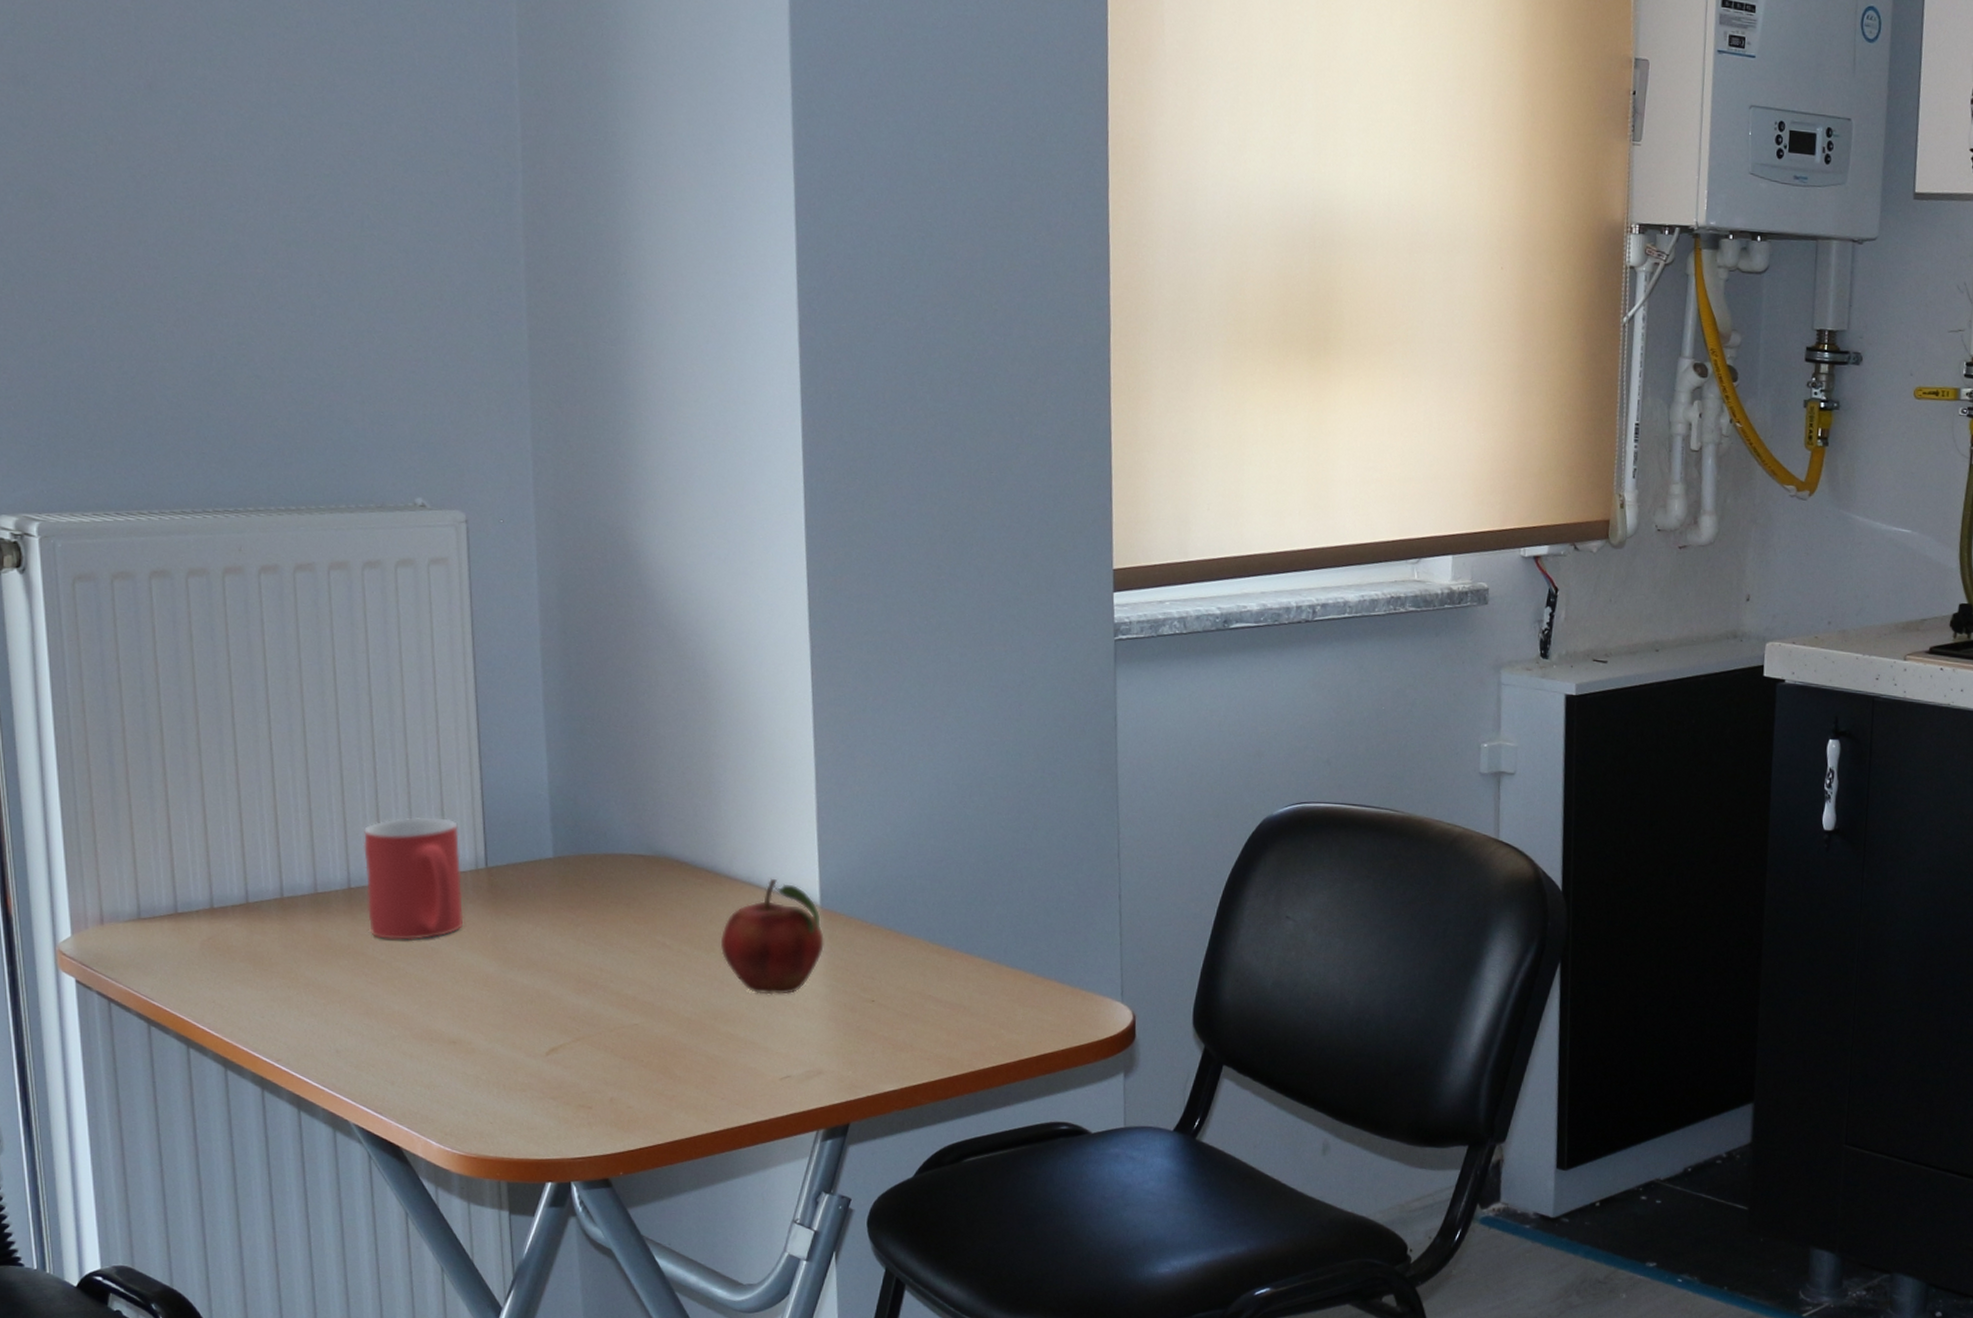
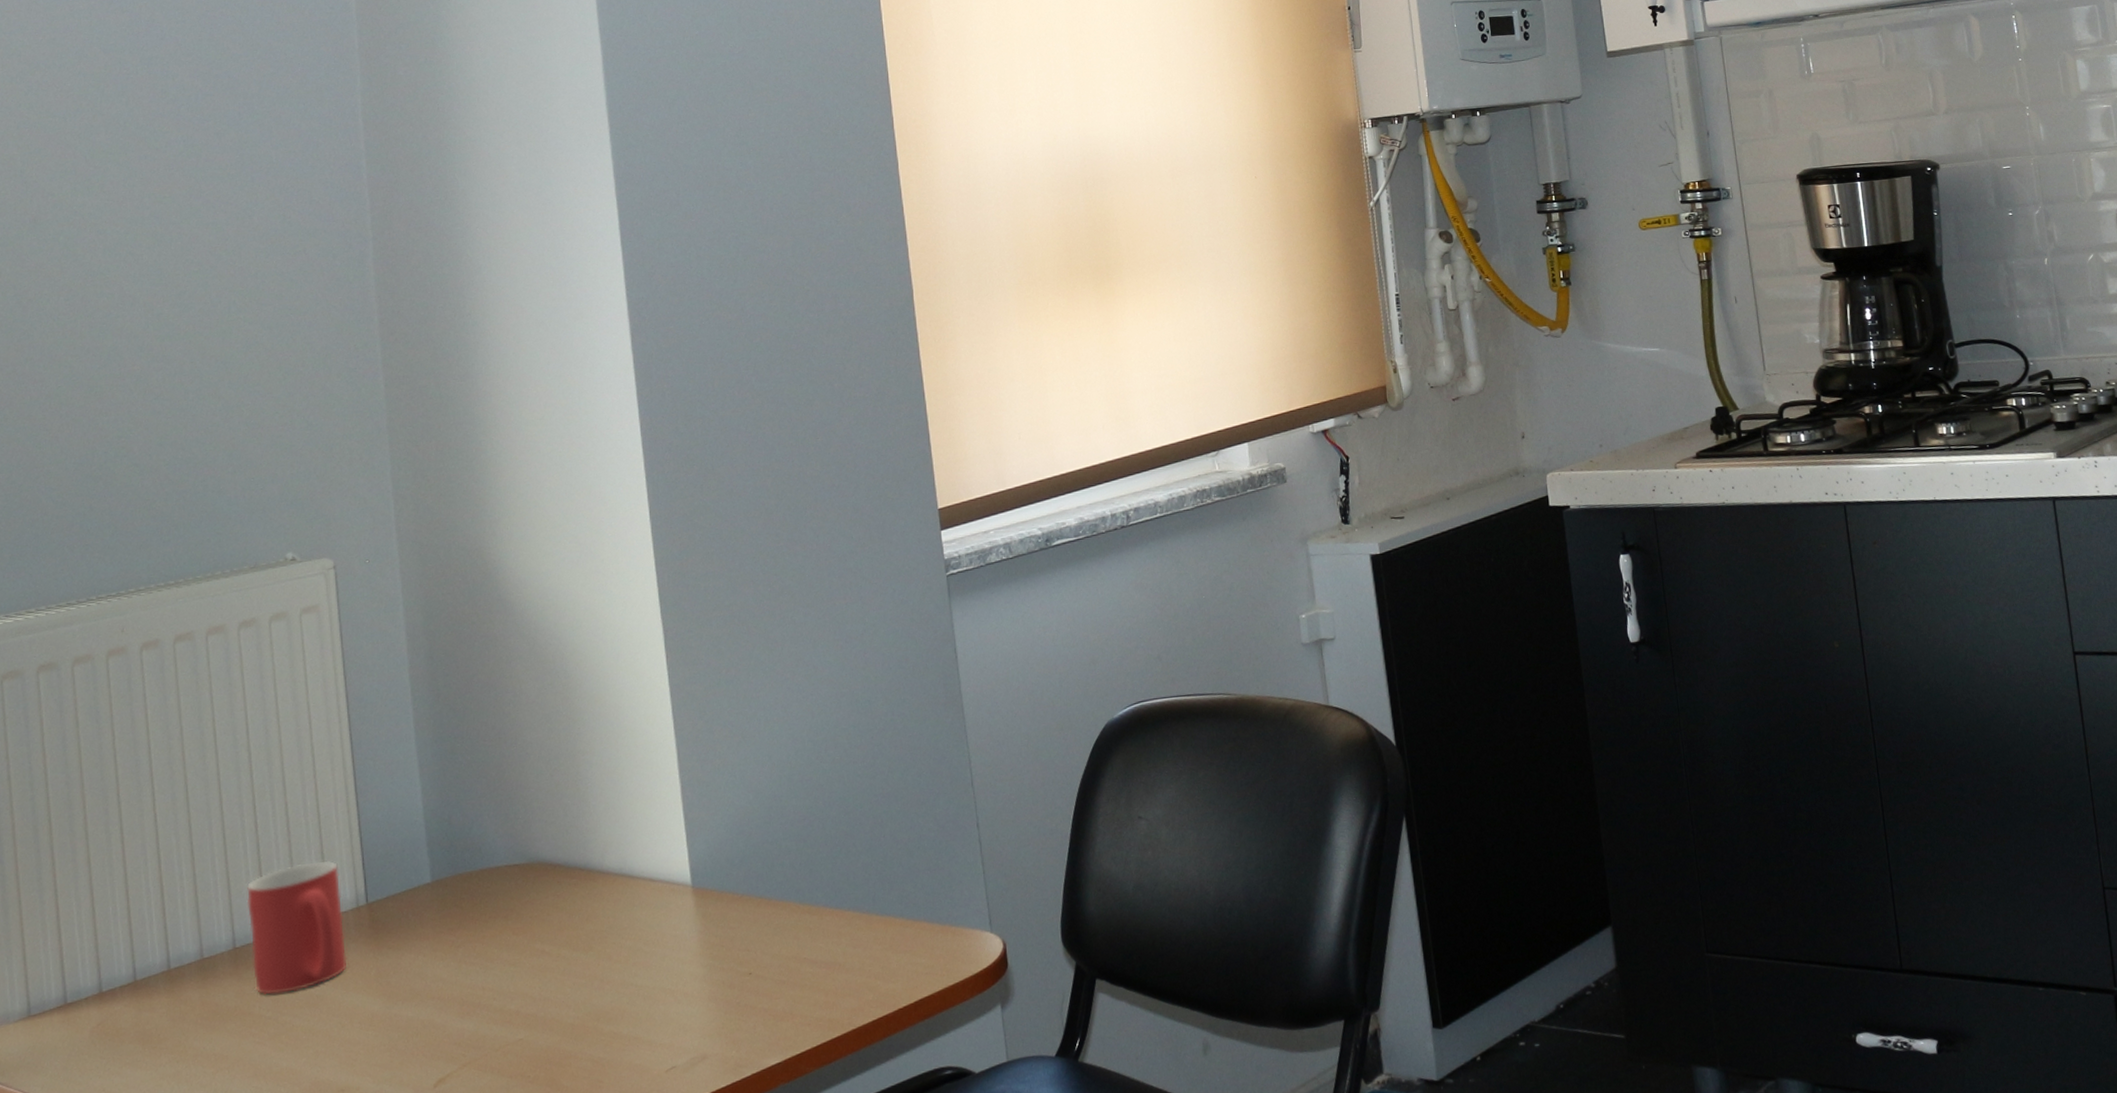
fruit: present [720,878,824,995] -> none [597,865,699,987]

